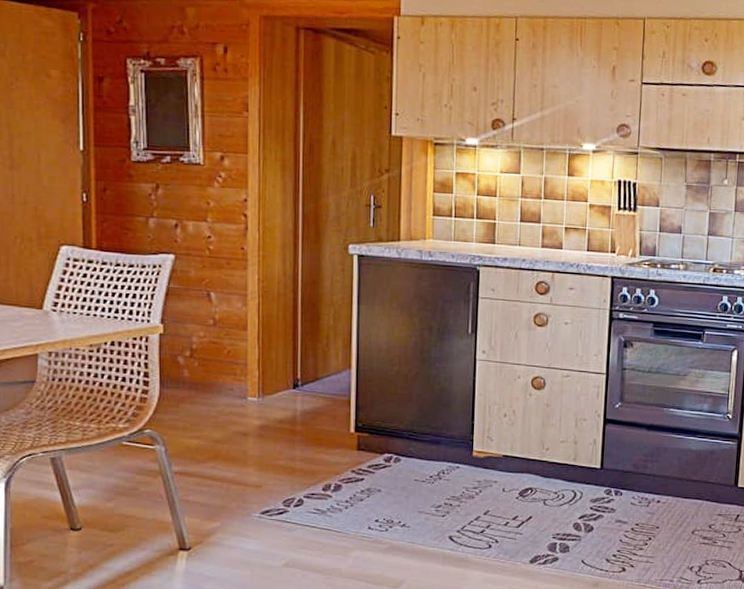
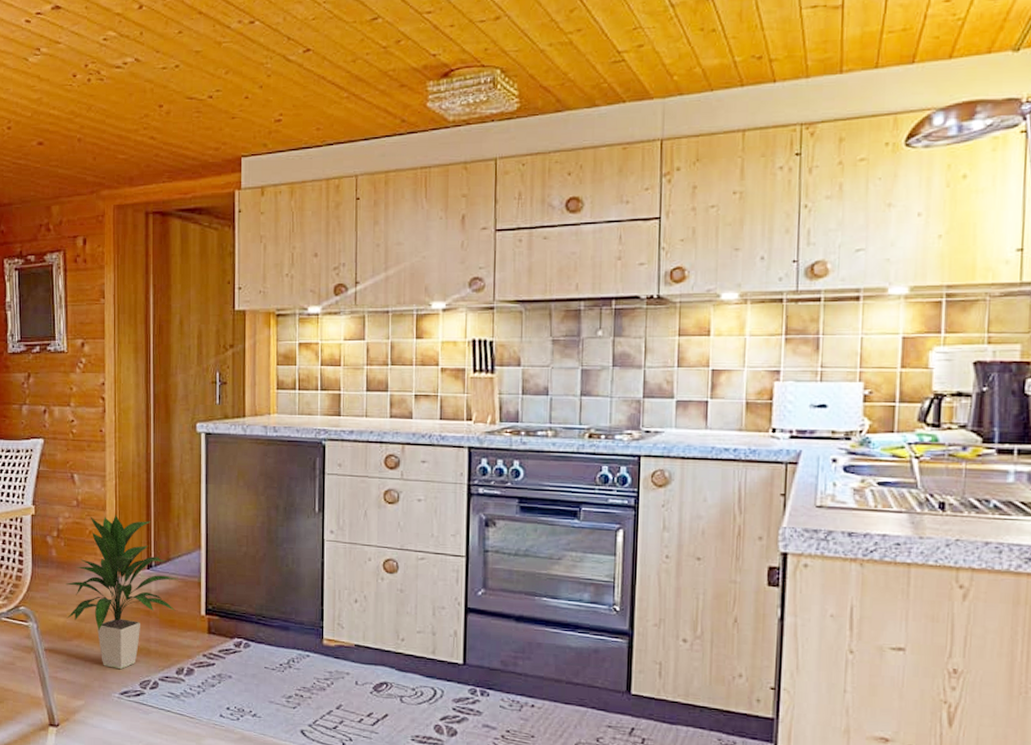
indoor plant: none [200,334,327,488] -> present [66,515,178,669]

